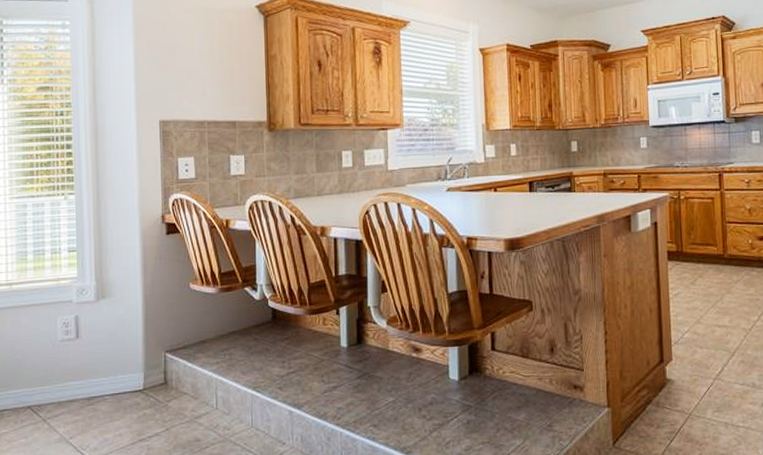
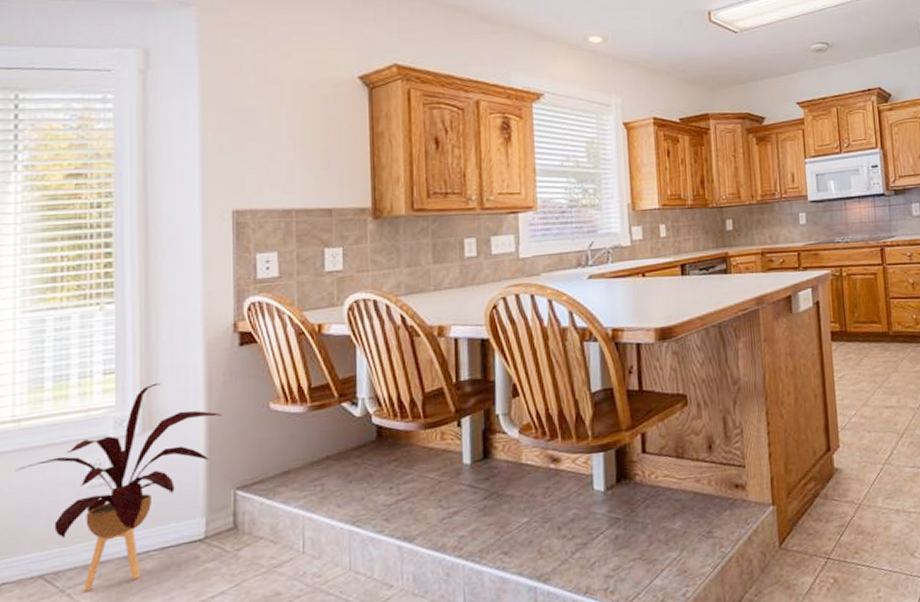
house plant: none [10,261,154,423] -> present [15,382,222,592]

